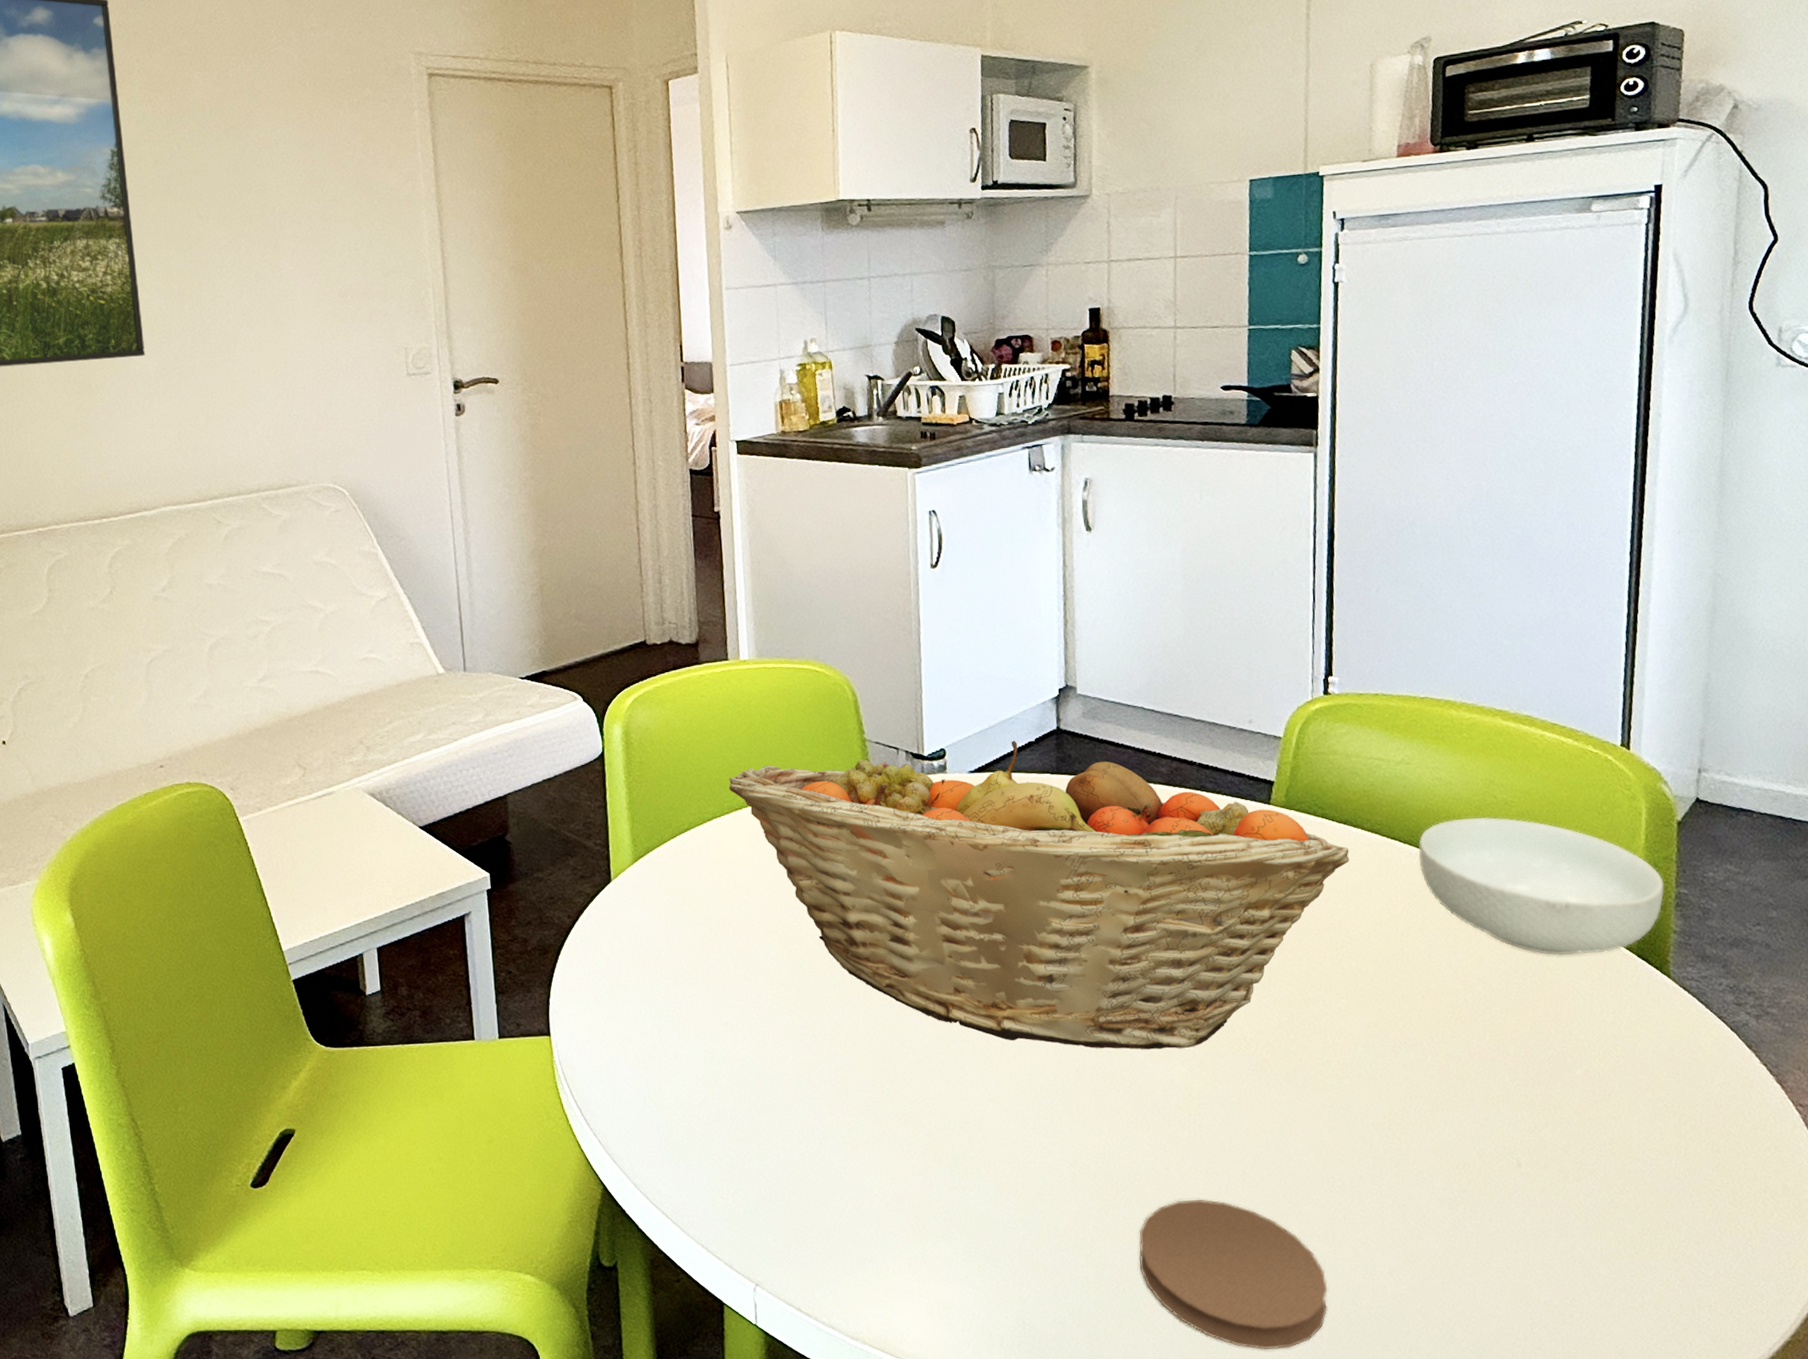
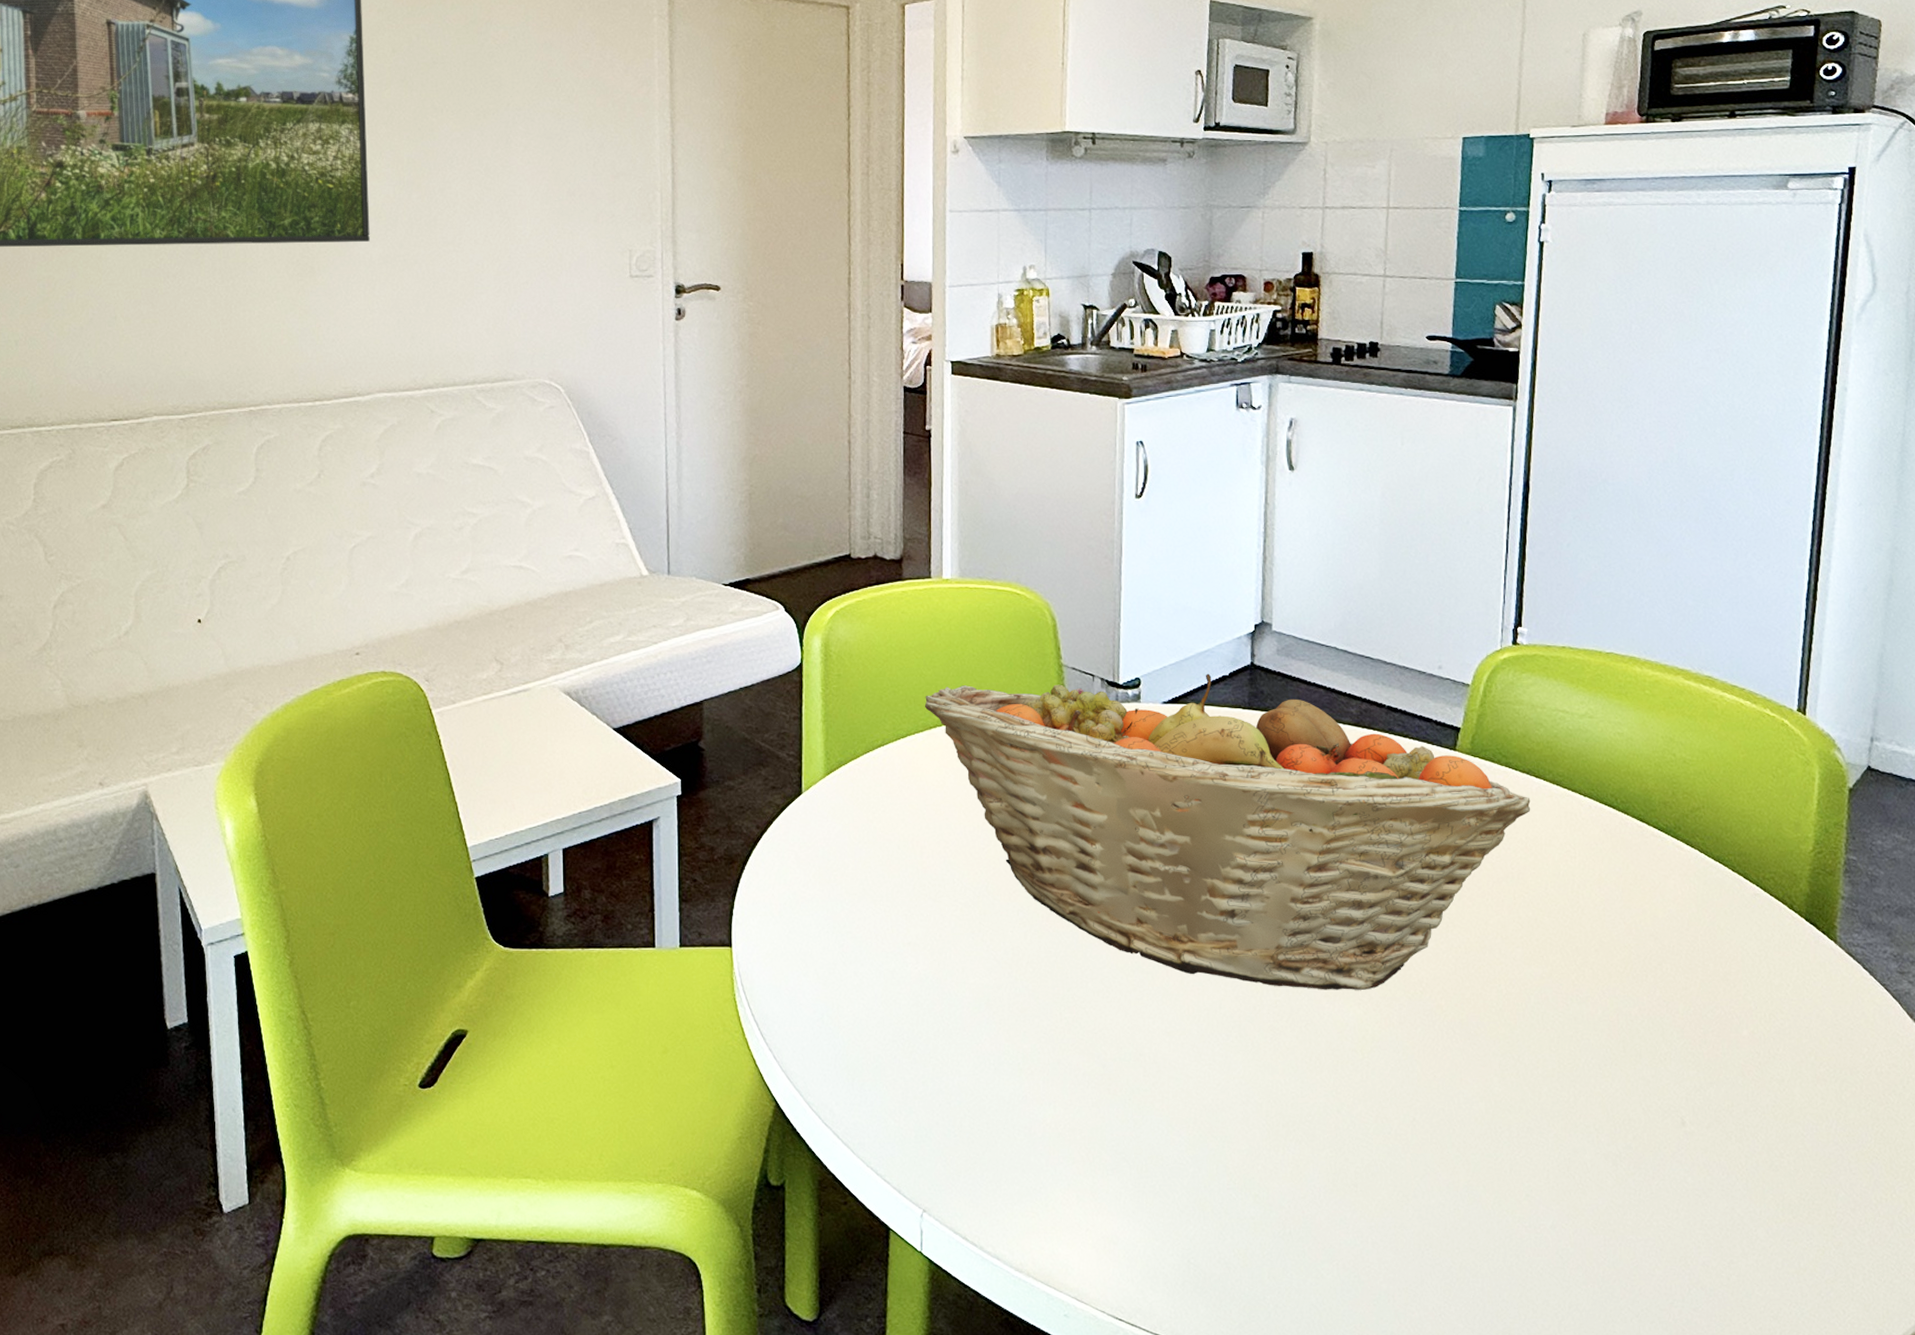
coaster: present [1138,1199,1328,1351] -> none [1306,1143,1491,1300]
cereal bowl: present [1418,817,1665,955] -> none [1598,775,1835,916]

